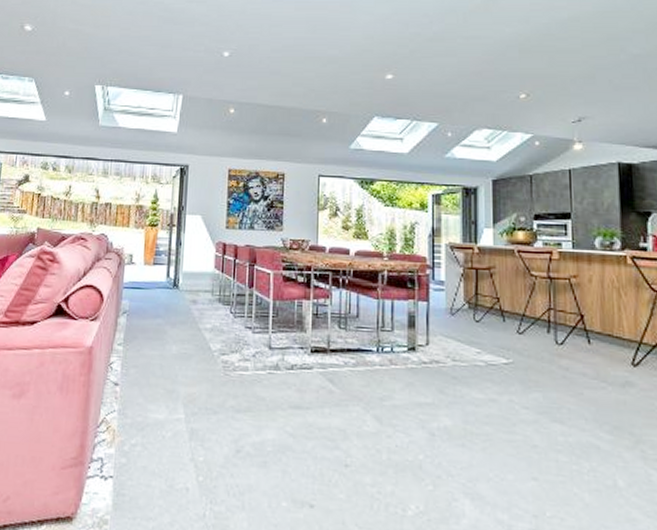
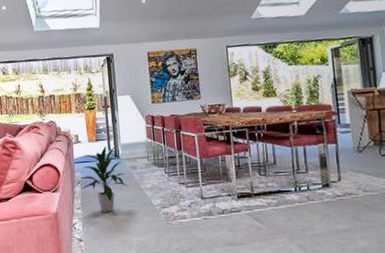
indoor plant: none [126,272,184,353] -> present [80,146,128,212]

